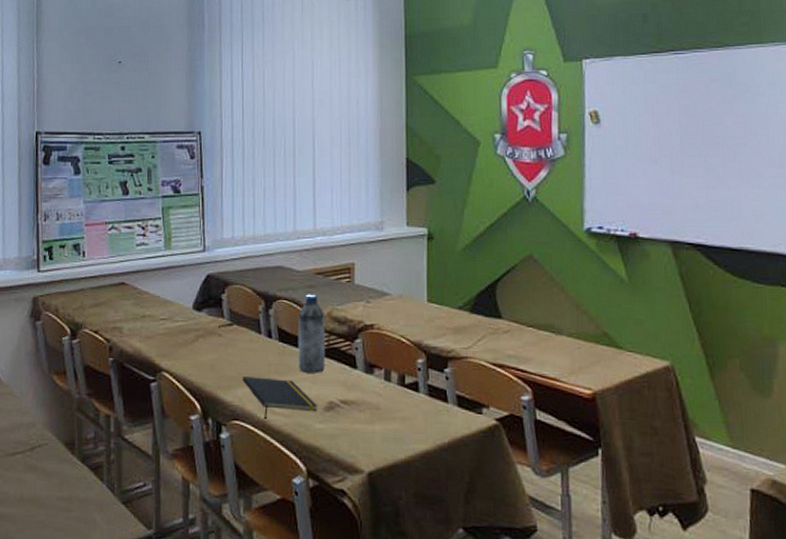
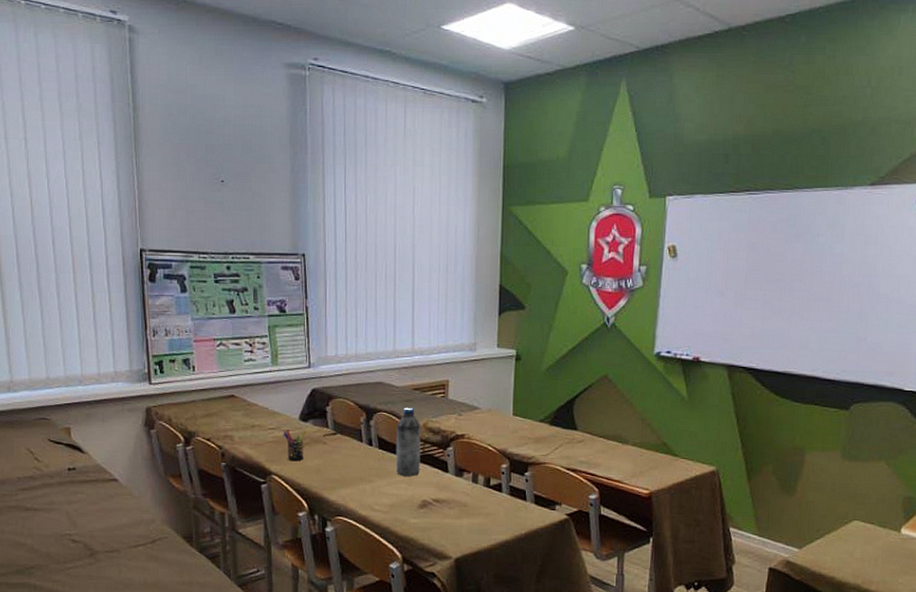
pen holder: none [175,319,200,356] -> present [283,428,306,462]
notepad: present [242,376,318,419] -> none [345,479,413,515]

